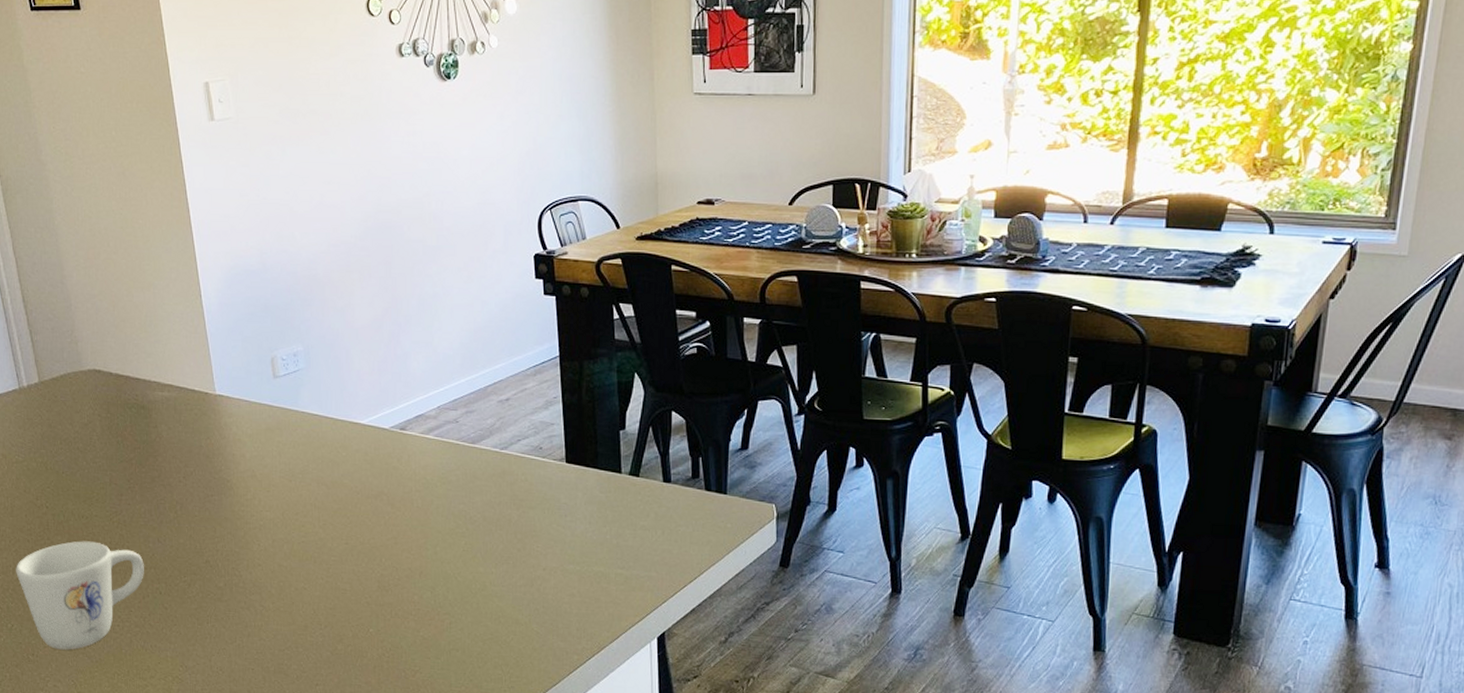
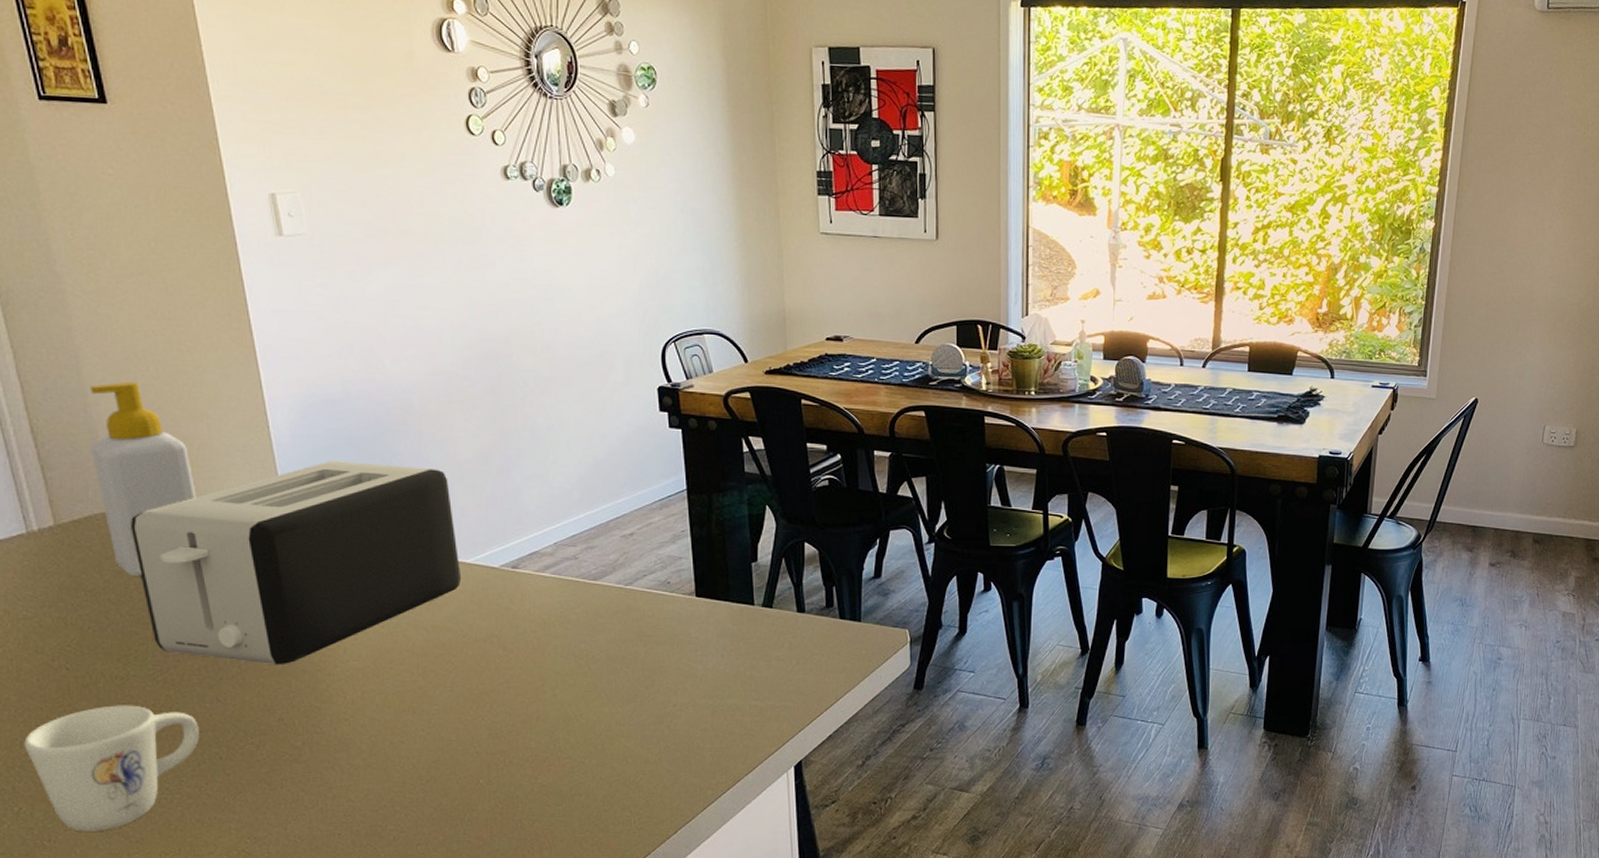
soap bottle: none [66,256,145,428] -> present [90,381,197,575]
toaster: none [94,327,356,512] -> present [130,461,461,666]

